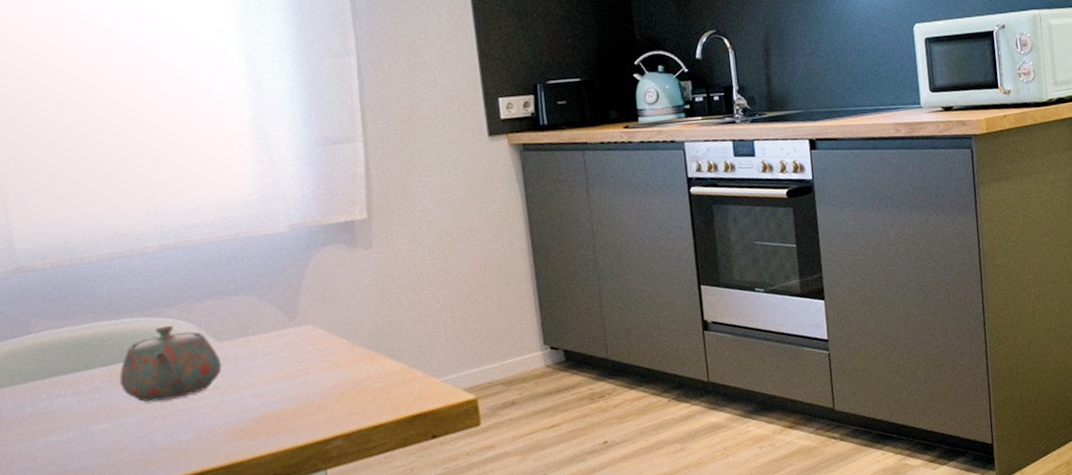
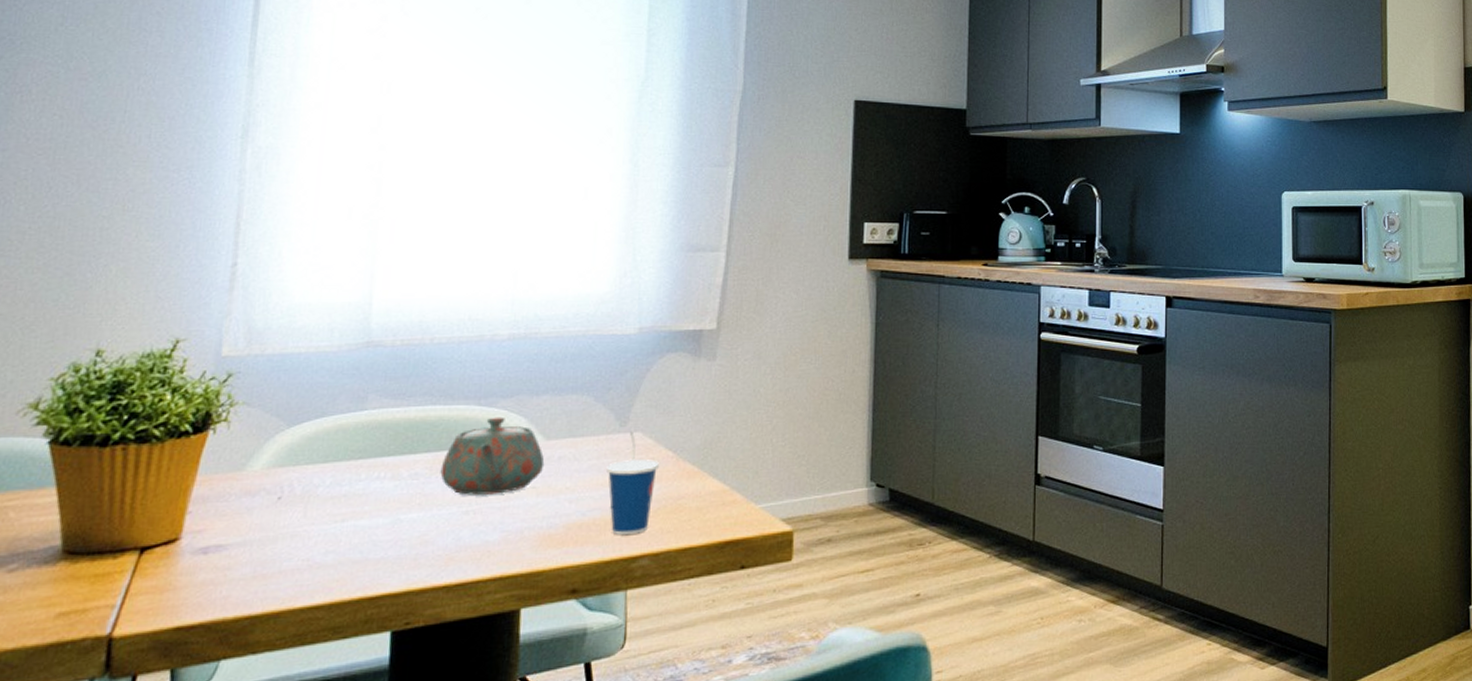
cup: none [284,324,336,421] -> present [606,431,659,535]

